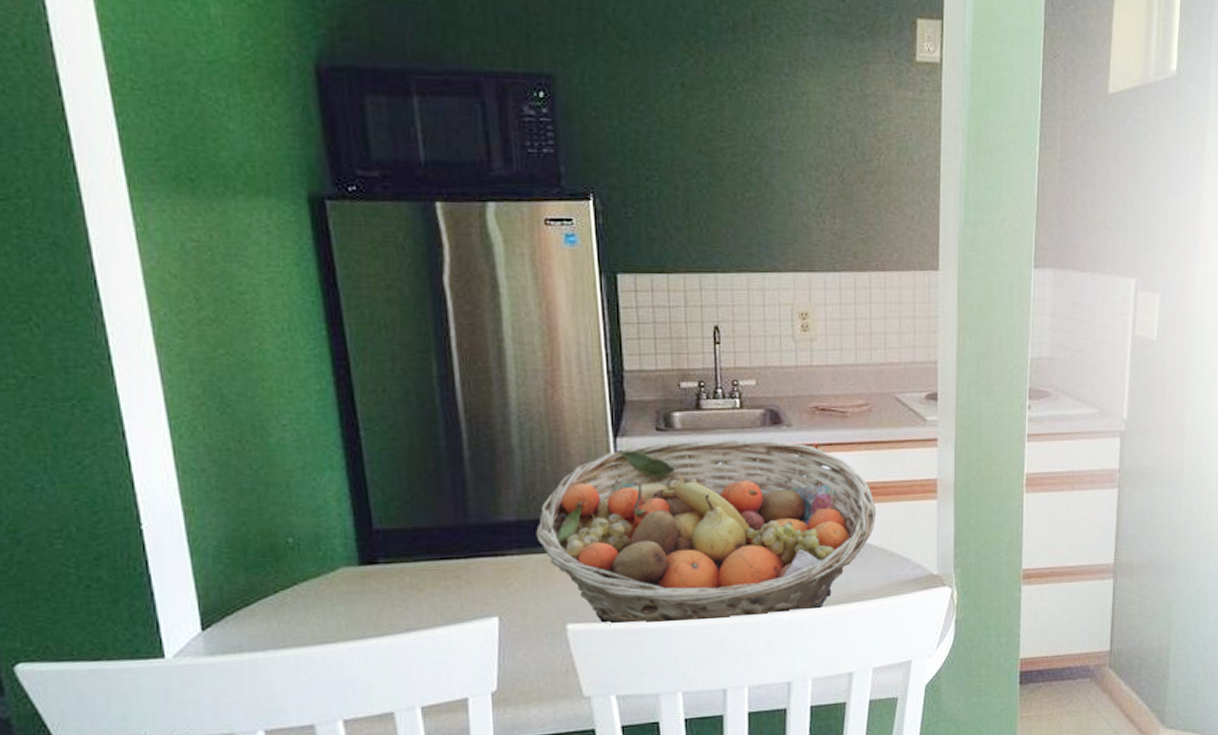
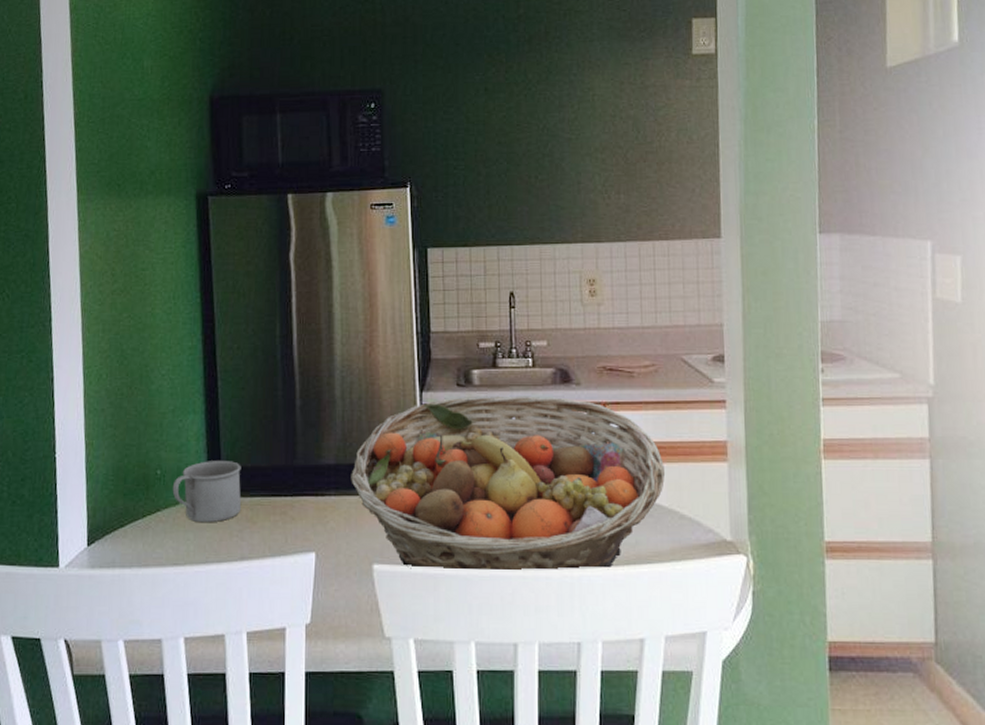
mug: none [310,523,404,595] -> present [172,461,242,523]

